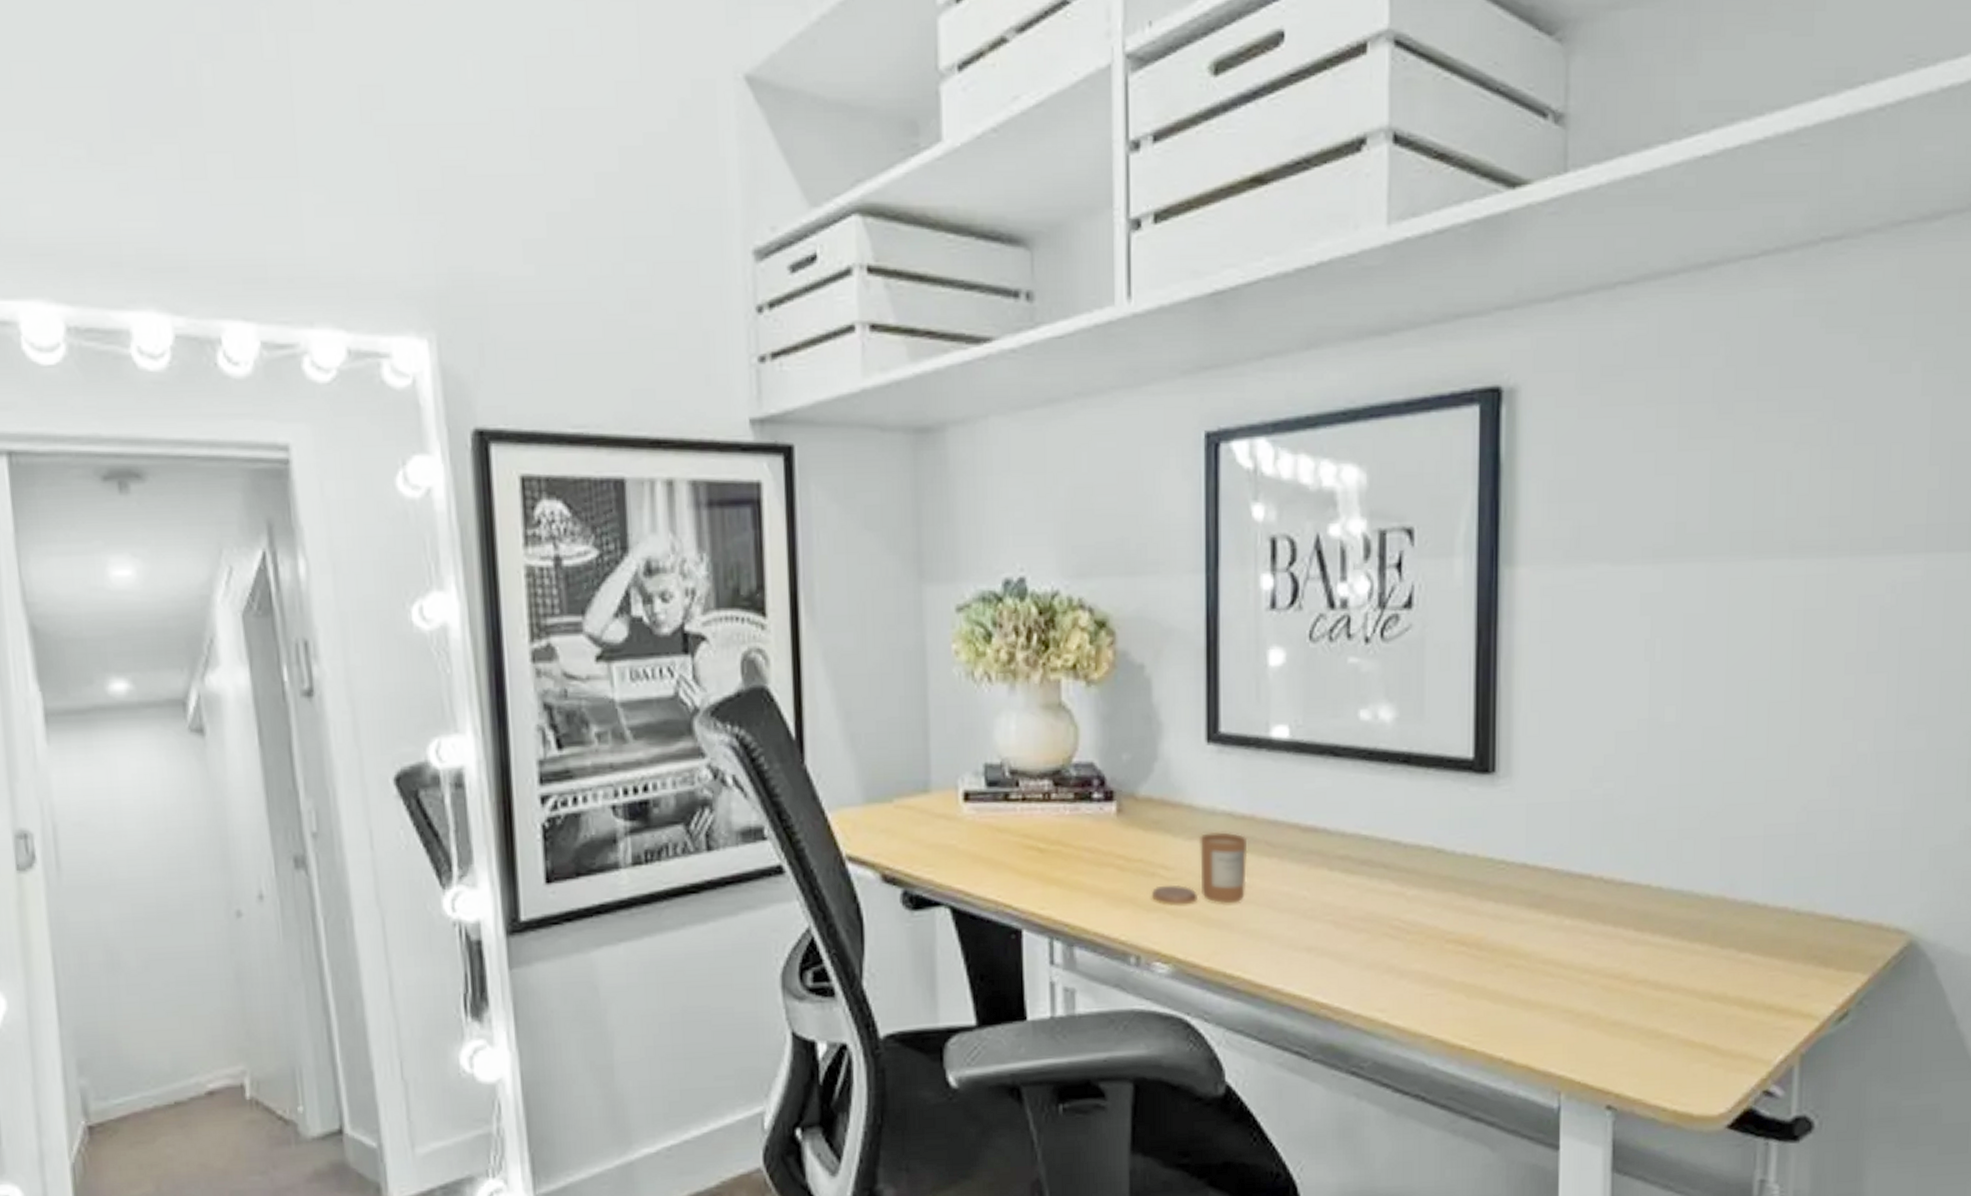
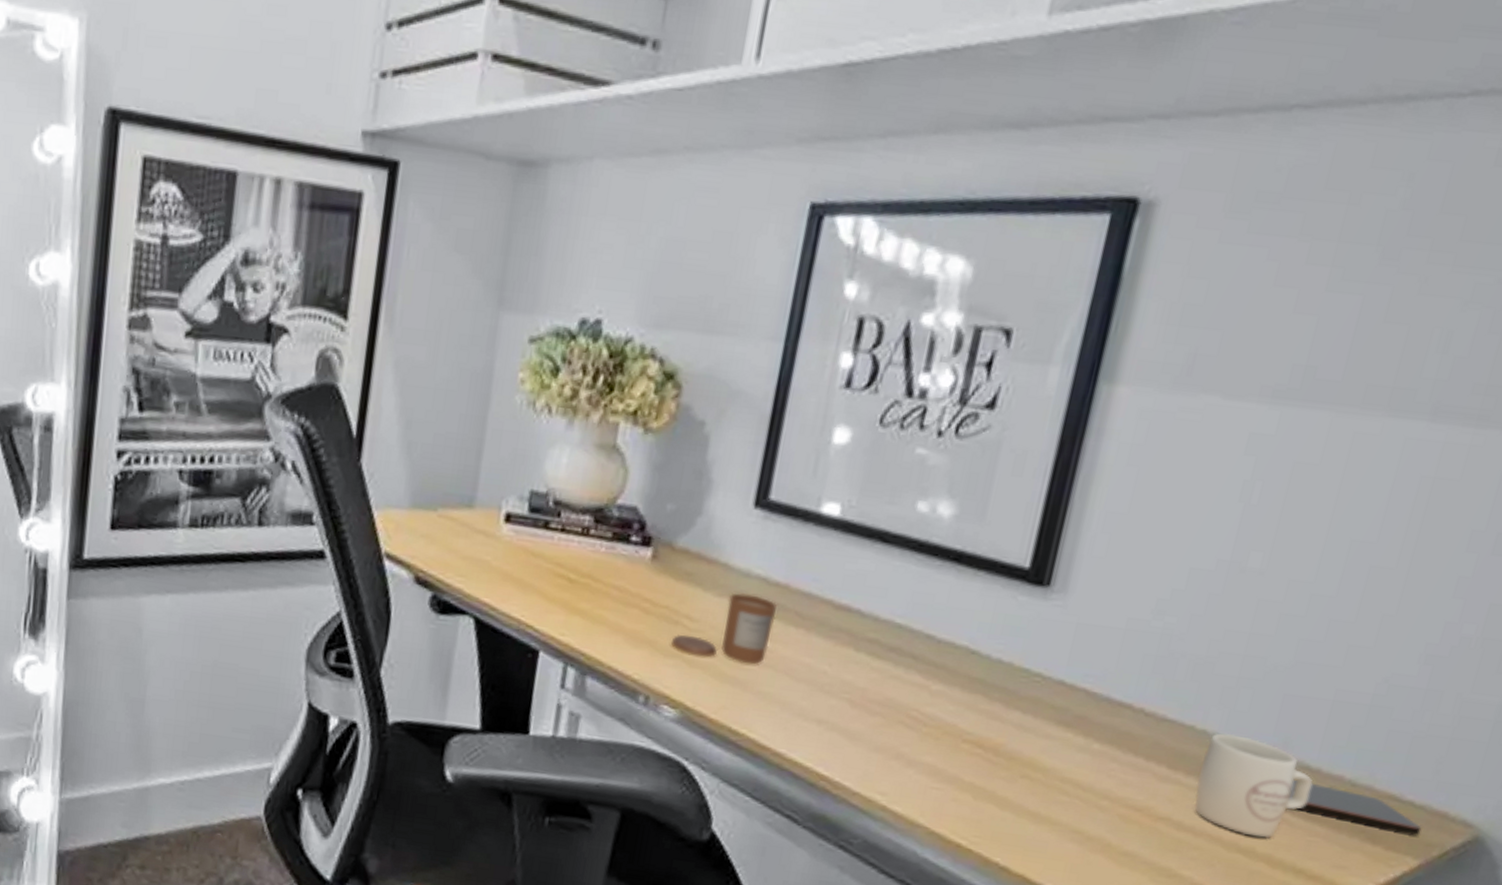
mug: none [1663,886,1763,983] -> present [1195,733,1313,839]
phone: none [1745,918,1864,952] -> present [1288,779,1422,836]

